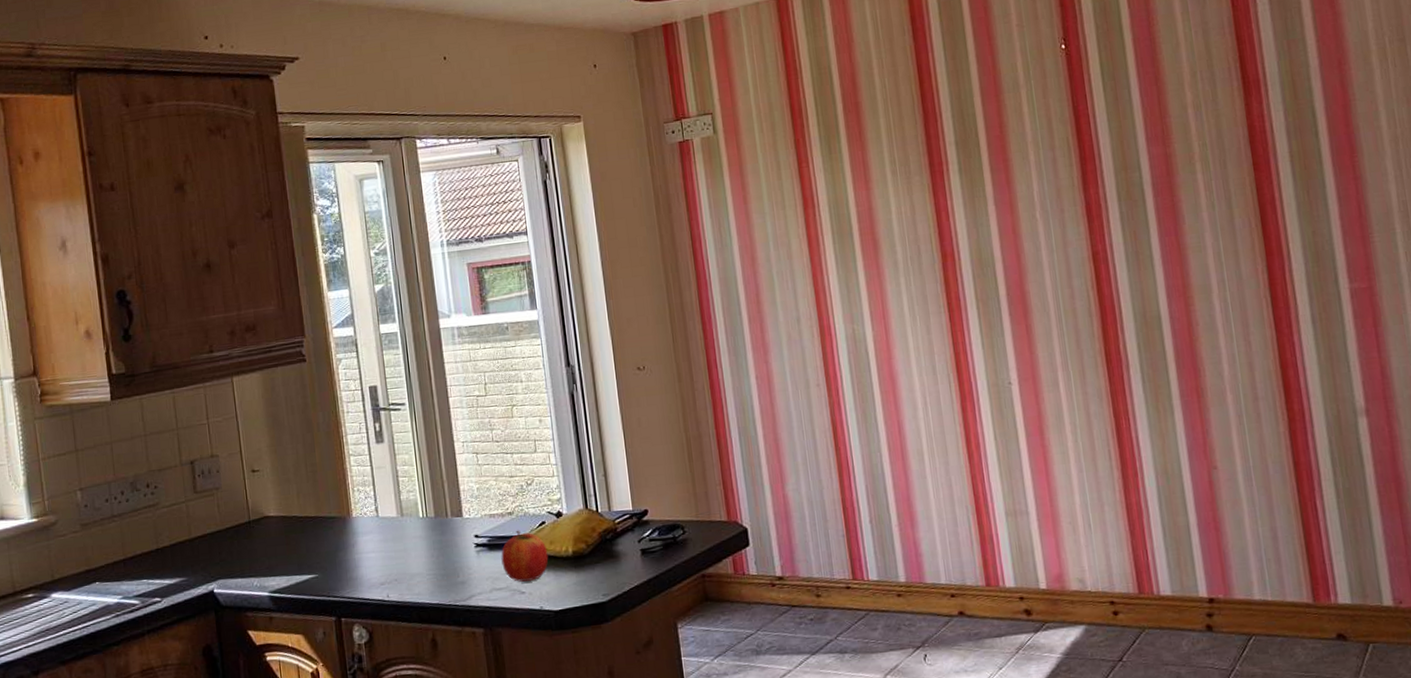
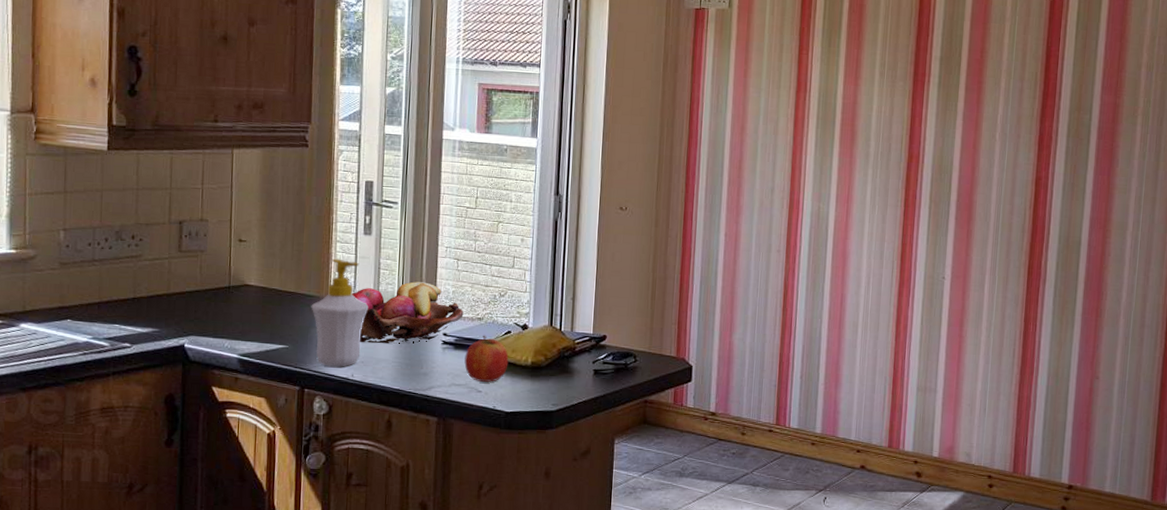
soap bottle: none [334,473,393,590] -> present [311,258,369,367]
fruit basket: none [374,483,493,560] -> present [352,281,464,344]

